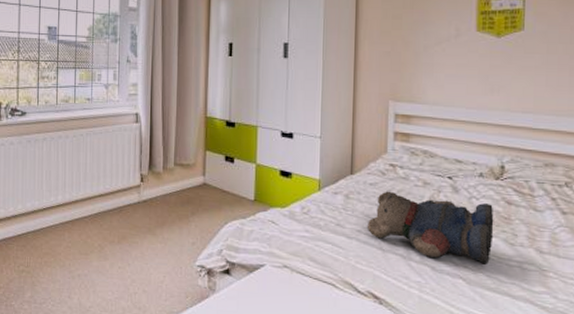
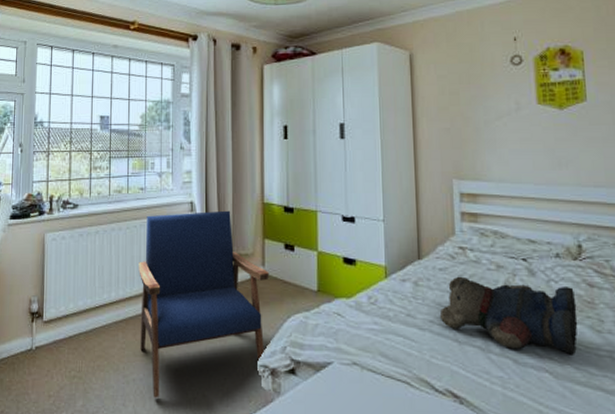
armchair: none [84,122,210,292] -> present [139,210,270,398]

